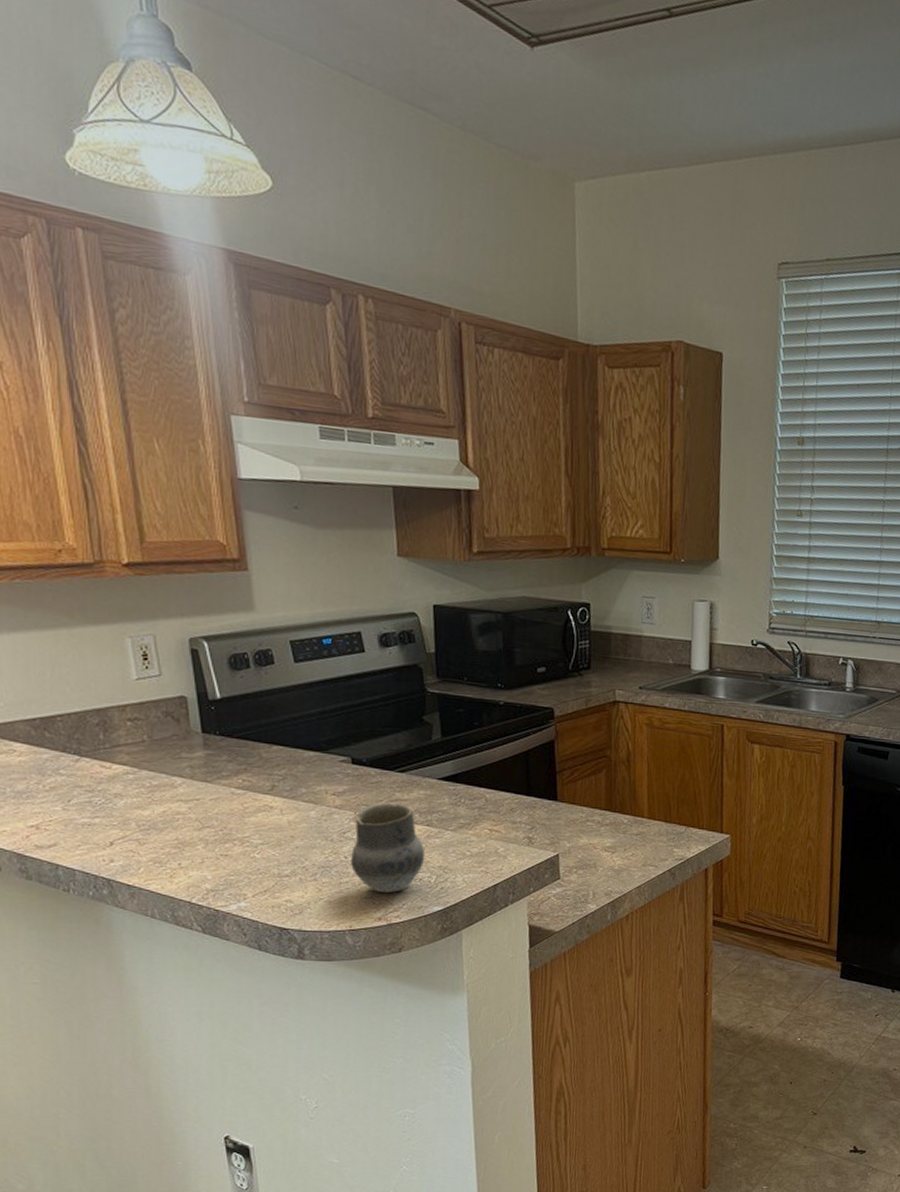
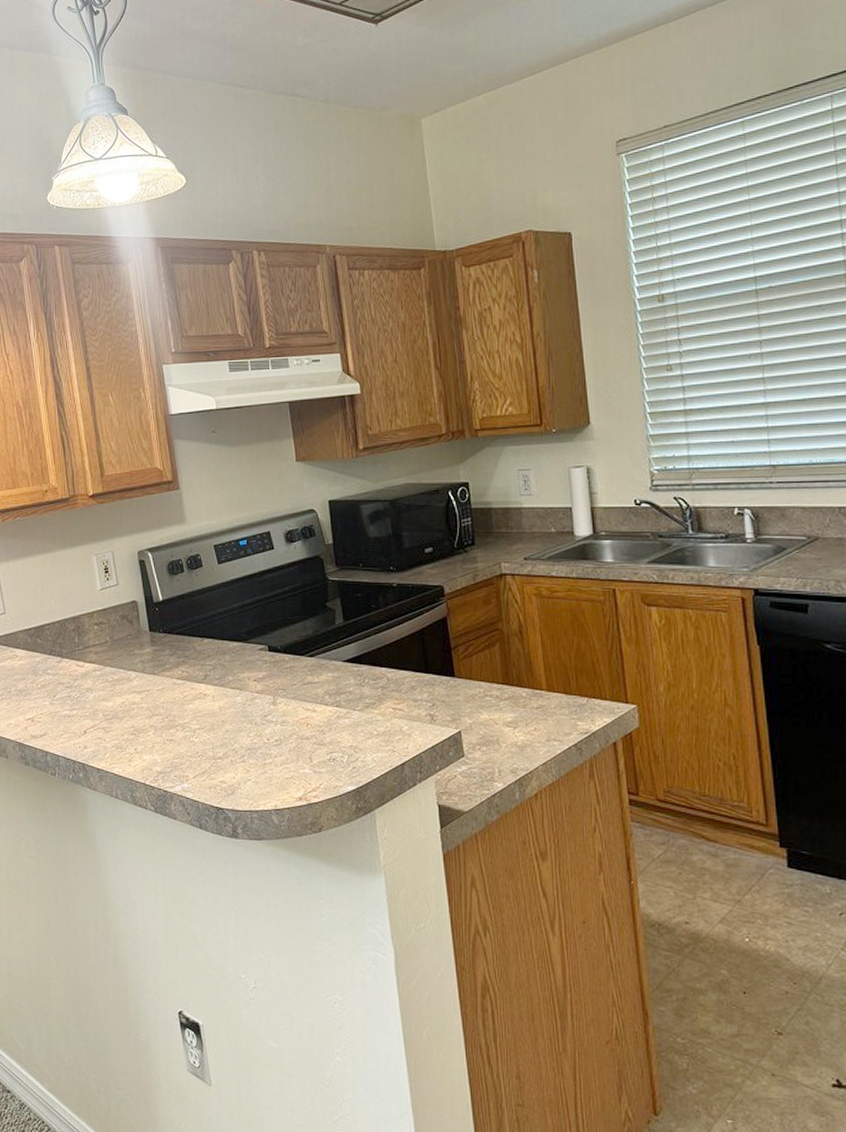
cup: present [351,803,426,894] -> none [273,687,337,774]

